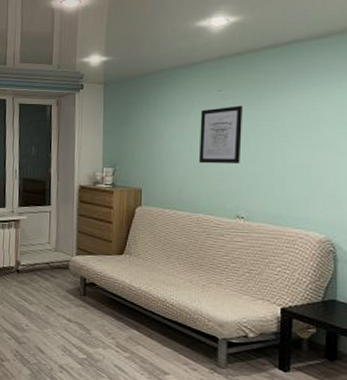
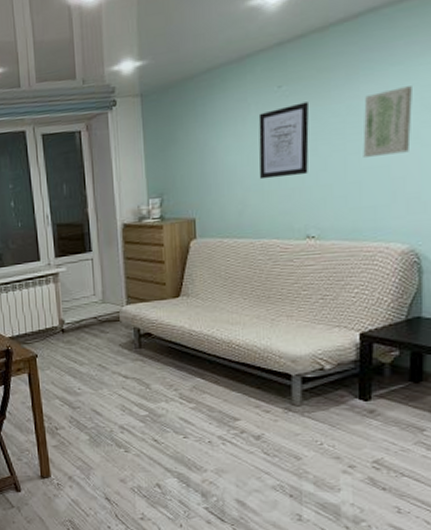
wall art: none [287,104,329,157] -> present [363,86,412,157]

